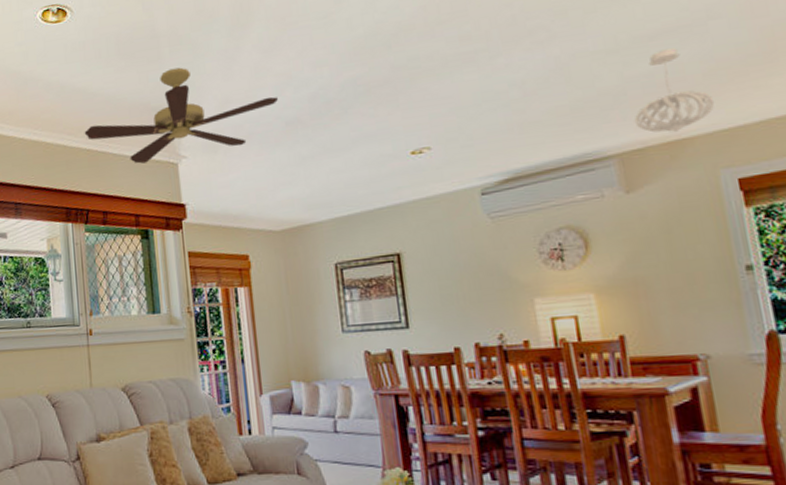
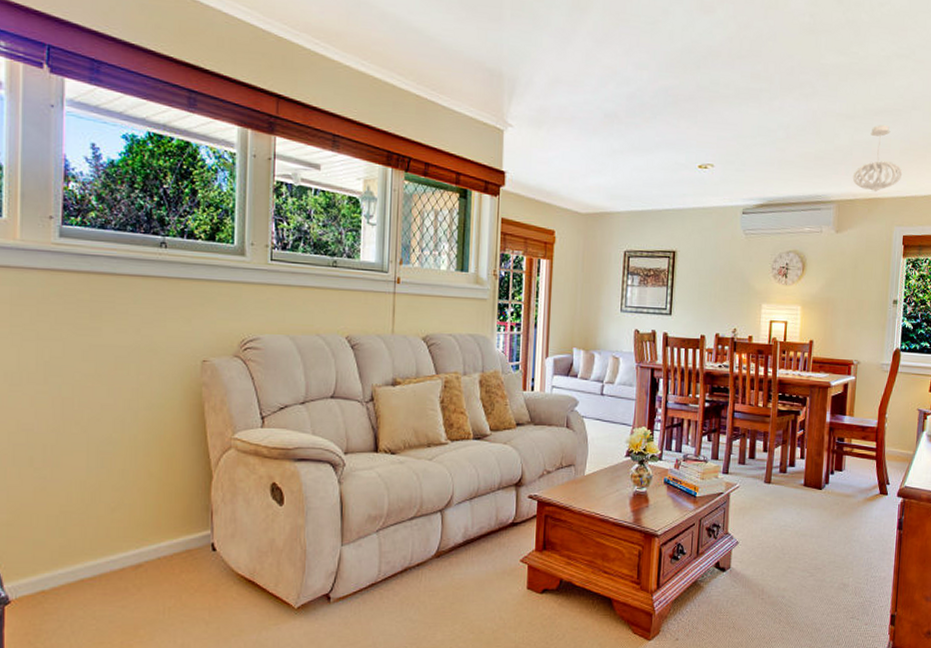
ceiling fan: present [84,67,278,164] -> none [415,33,601,127]

